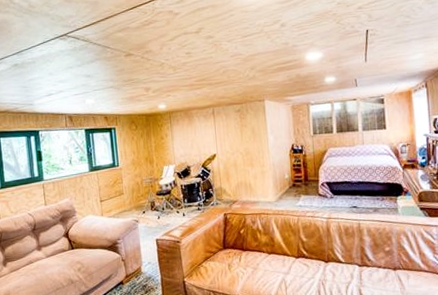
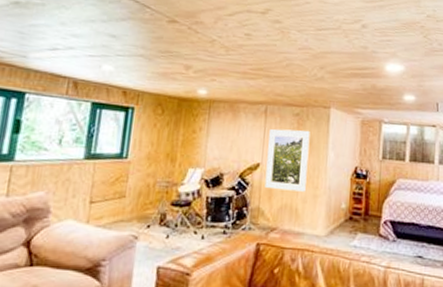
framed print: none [219,122,255,172] -> present [264,129,310,192]

